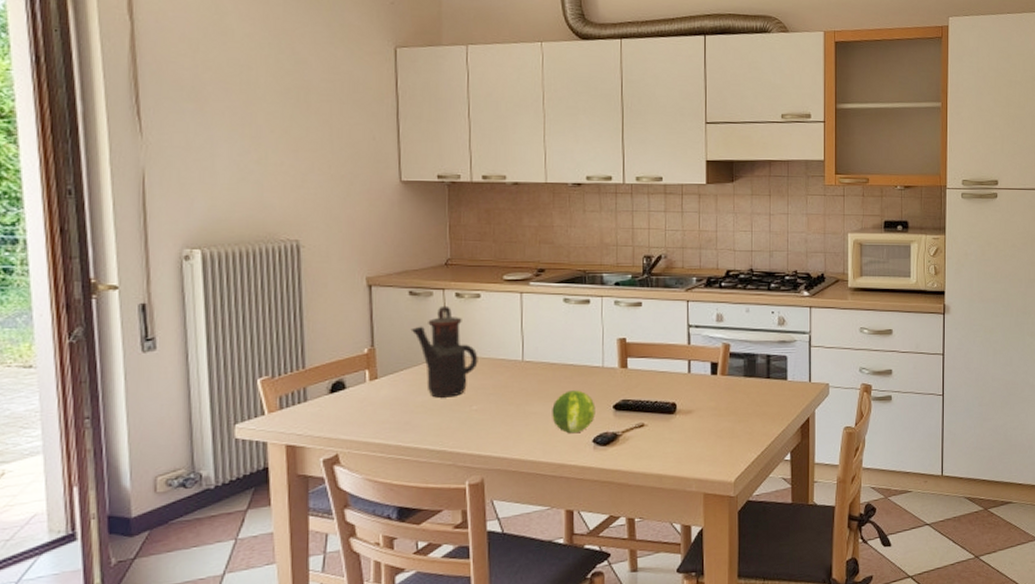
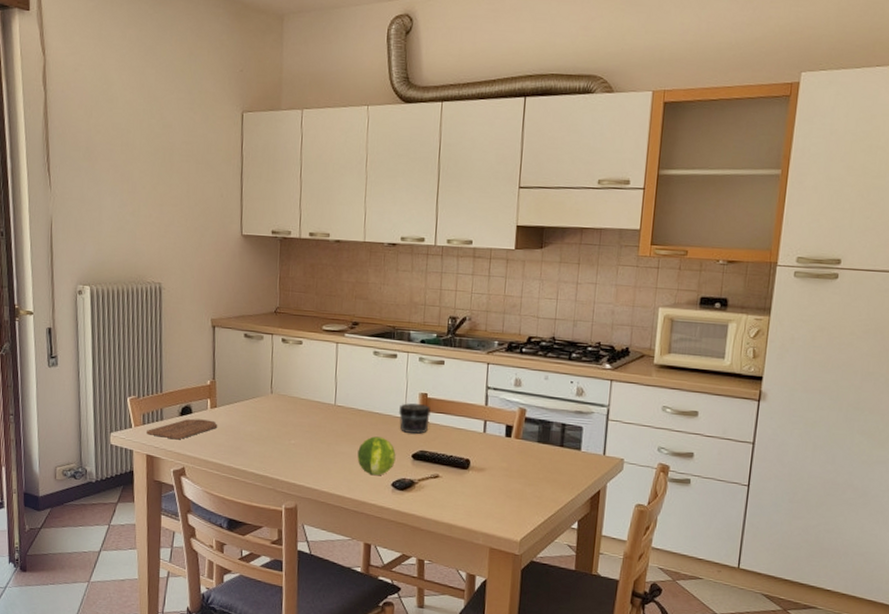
cutting board: none [285,394,380,423] -> present [147,418,218,440]
teapot: present [410,305,478,398] -> none [244,349,298,431]
jar: none [596,350,630,382] -> present [399,403,431,434]

